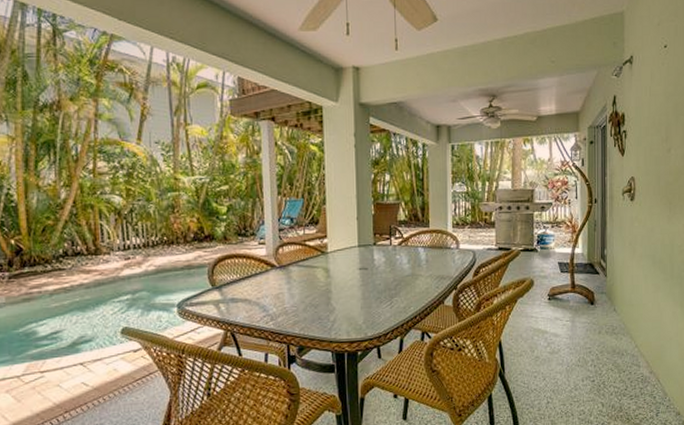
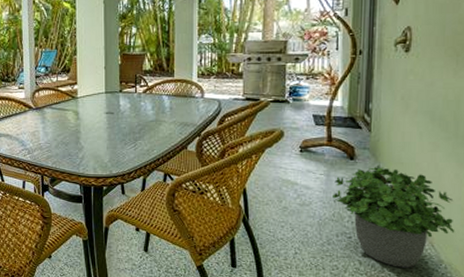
potted plant: none [578,308,675,405] -> present [333,165,455,268]

